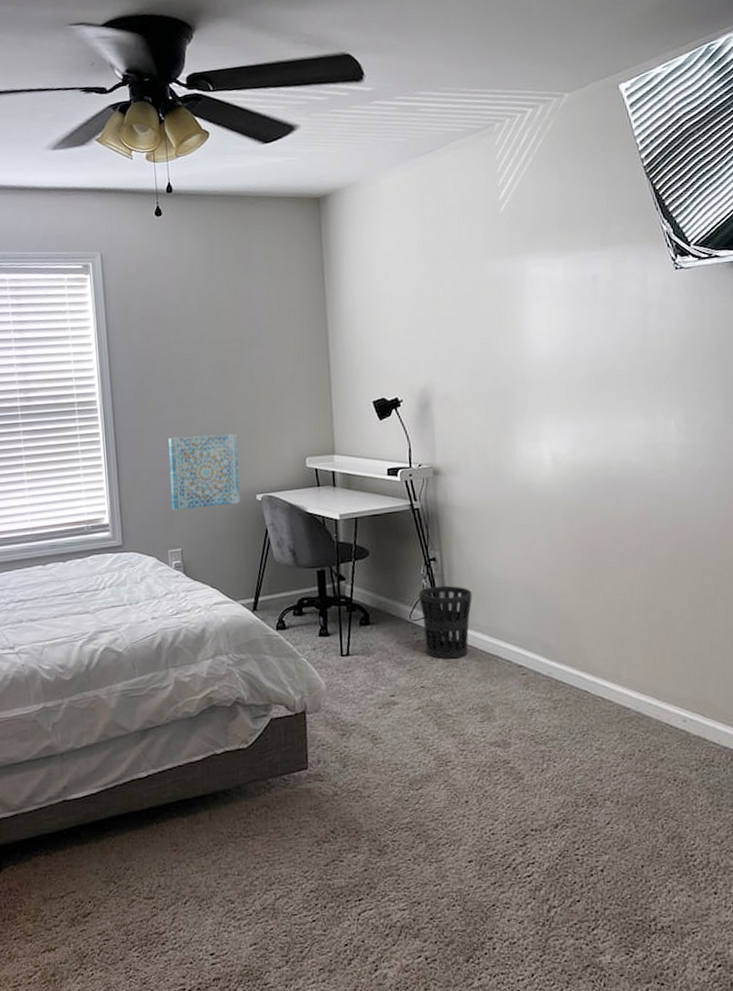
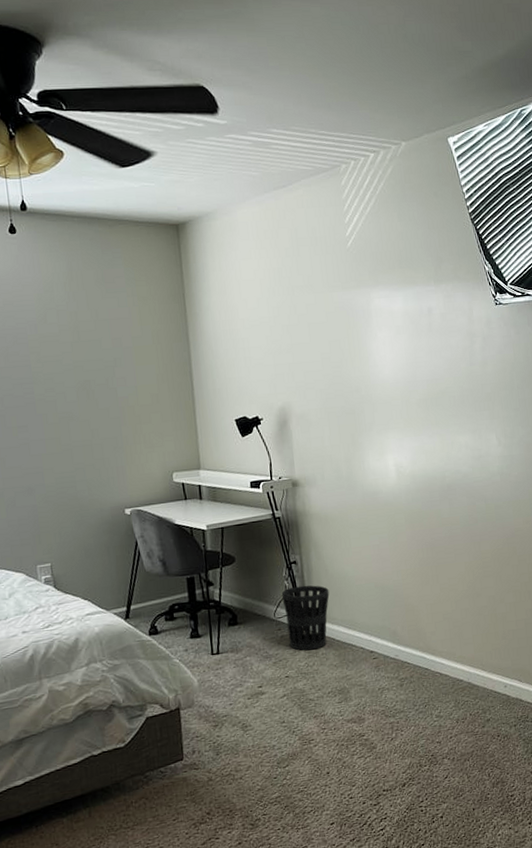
wall art: present [168,433,241,510] -> none [32,450,110,527]

